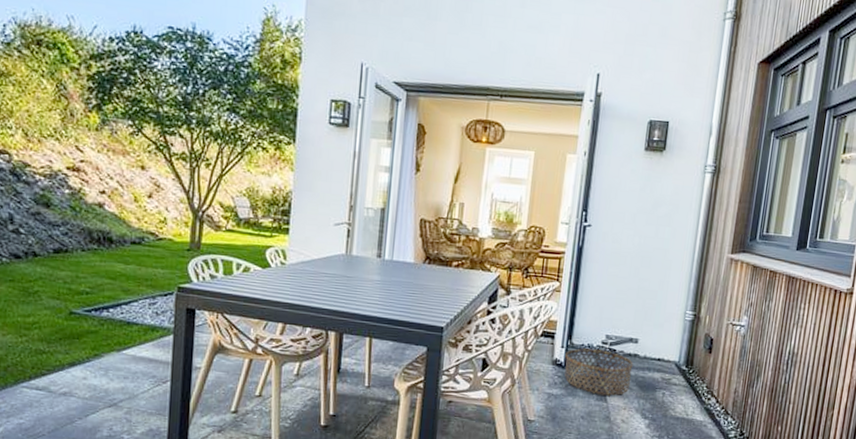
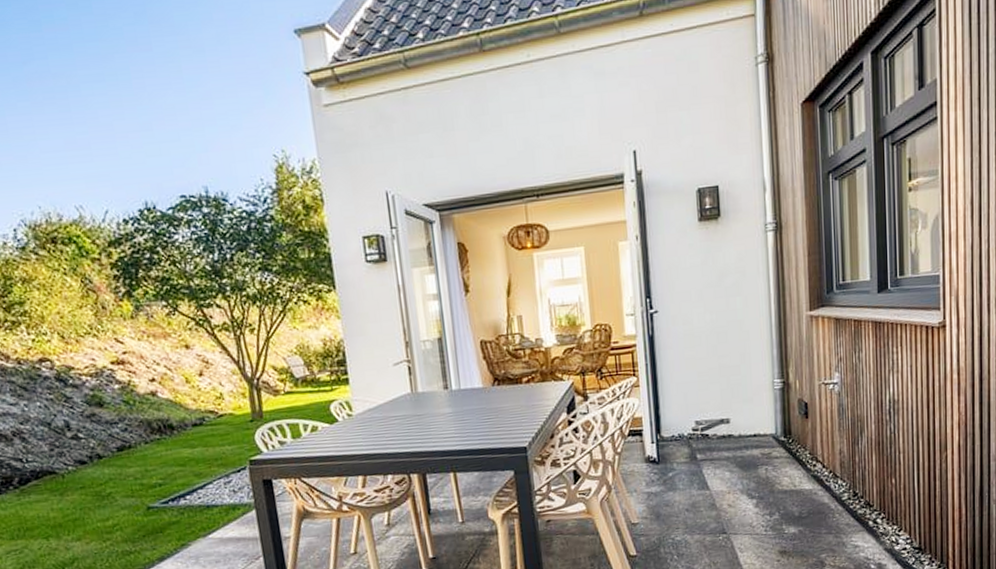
basket: present [564,348,633,396] -> none [657,437,731,485]

